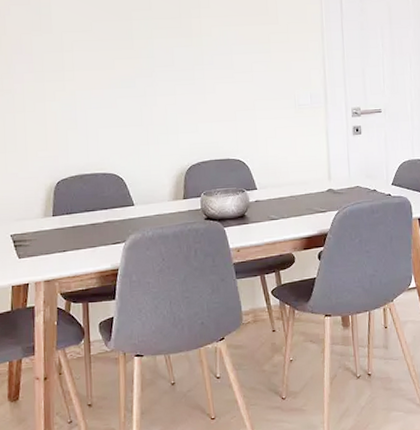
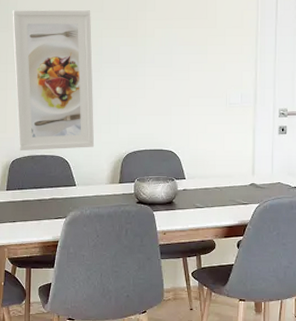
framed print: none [45,8,153,170] -> present [12,9,95,150]

